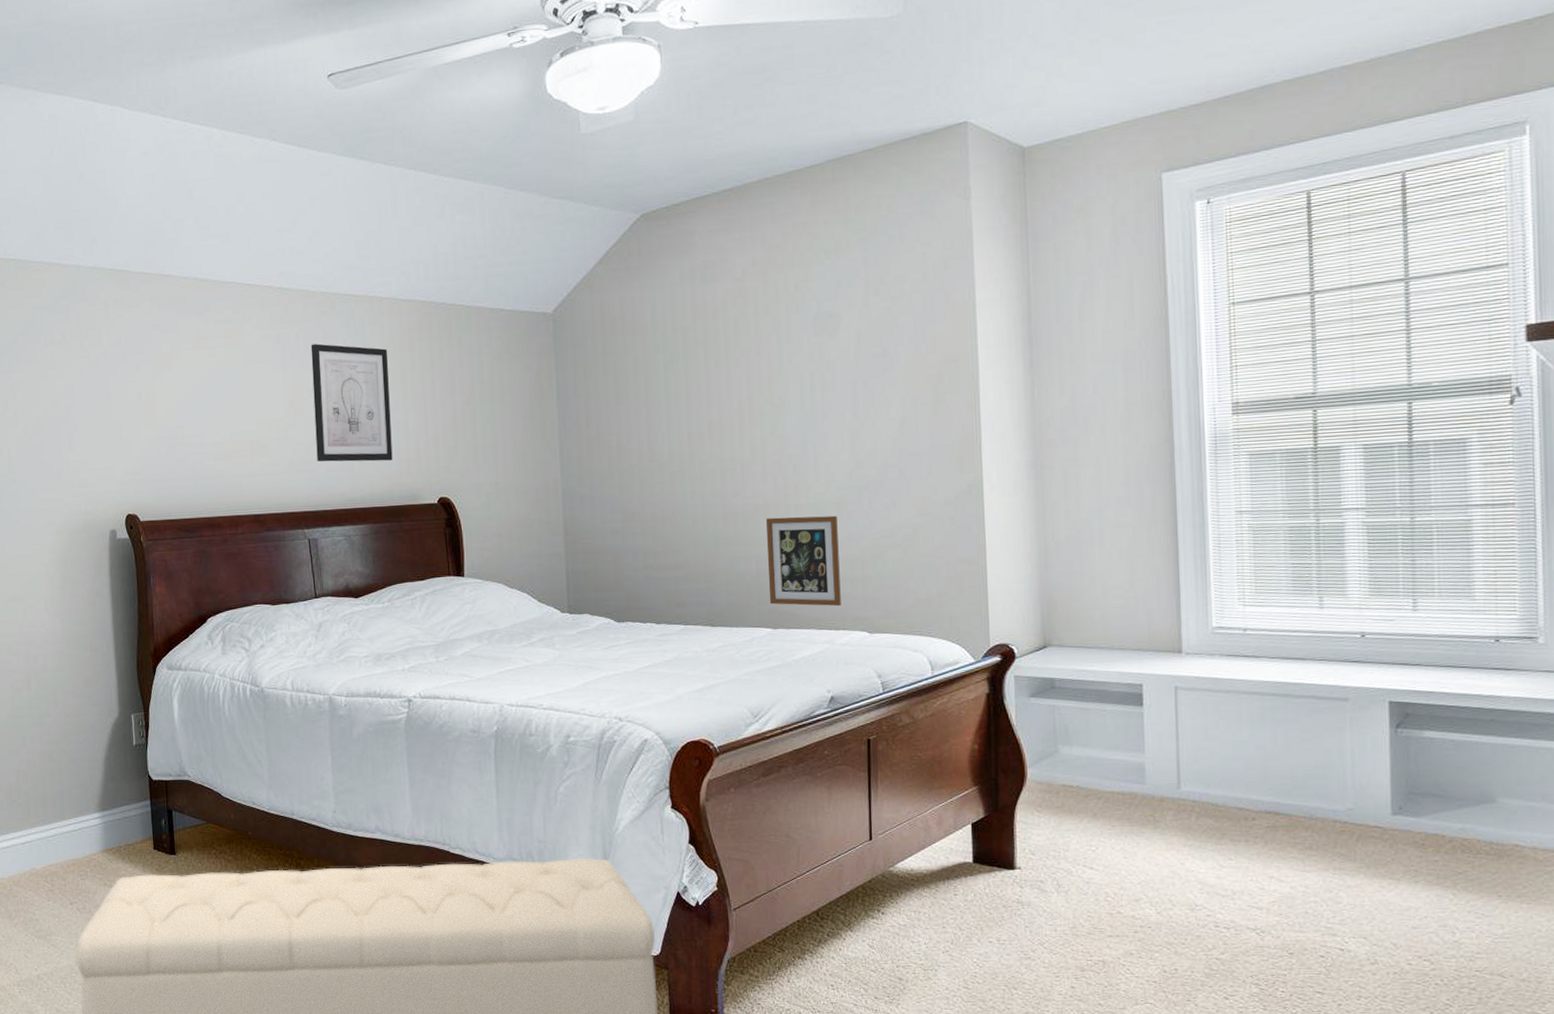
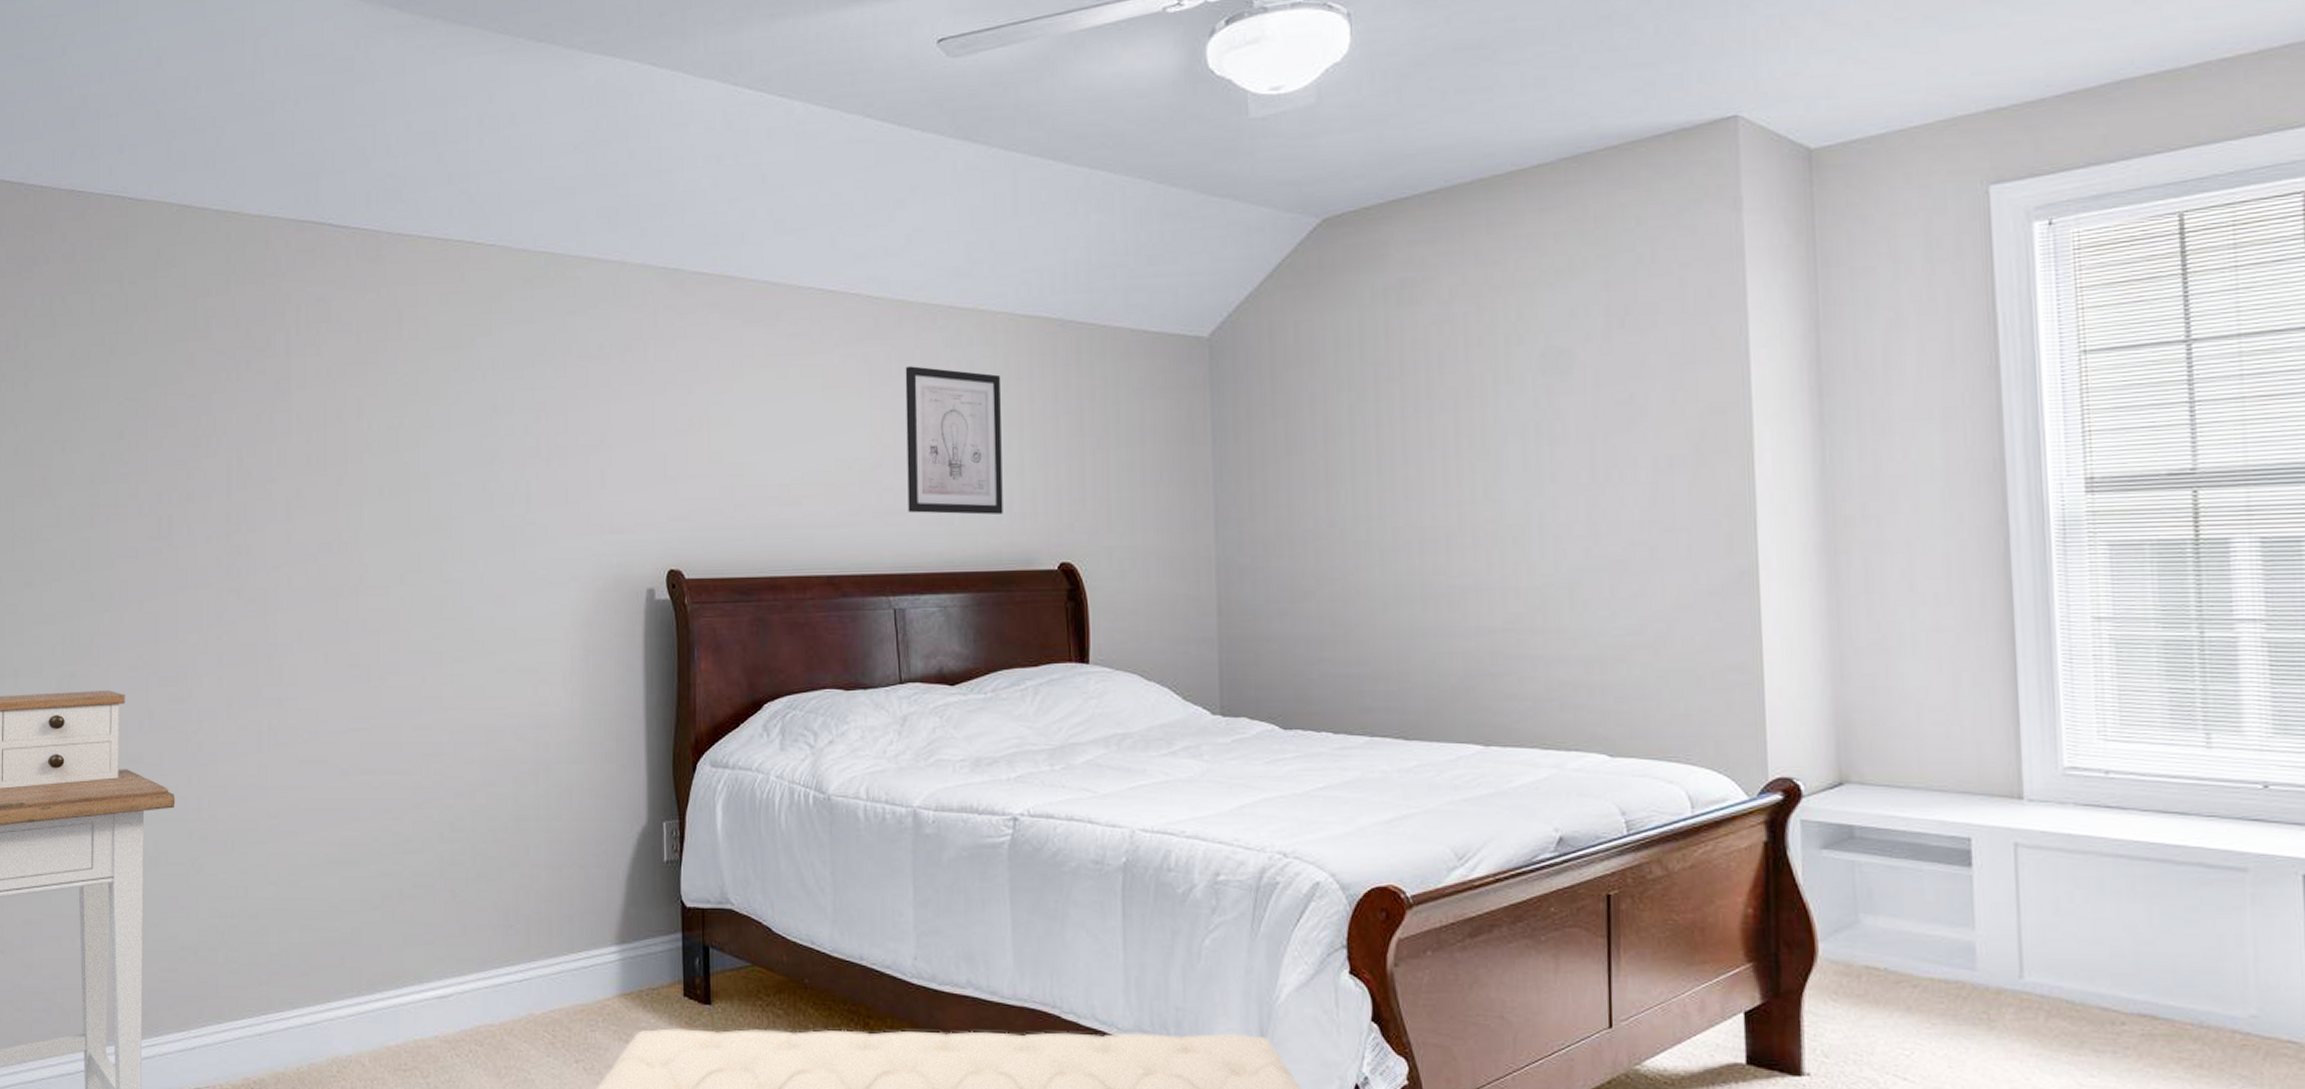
picture frame: present [766,515,841,607] -> none [1477,603,1574,721]

